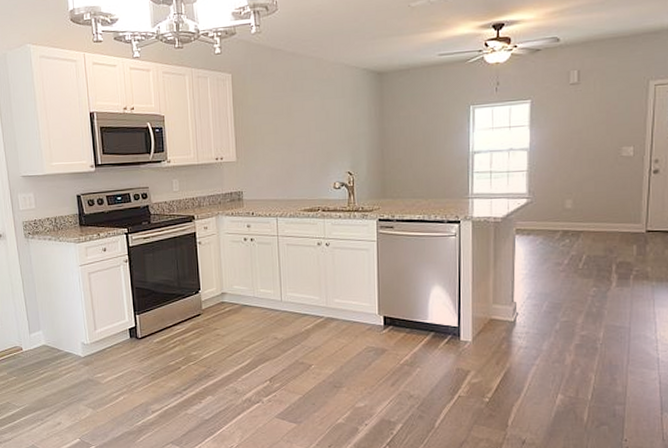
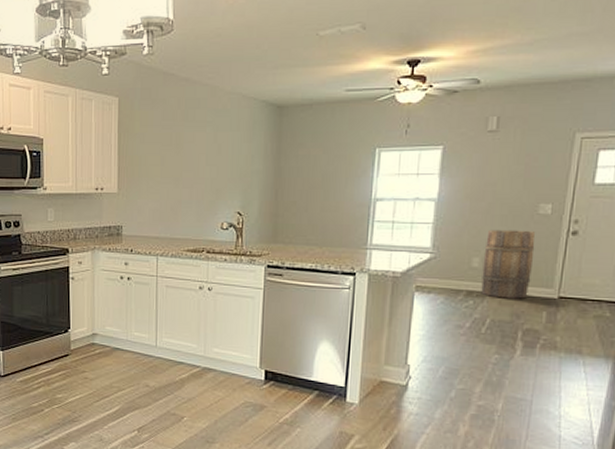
wooden barrel: none [575,172,621,235] -> present [481,229,536,299]

